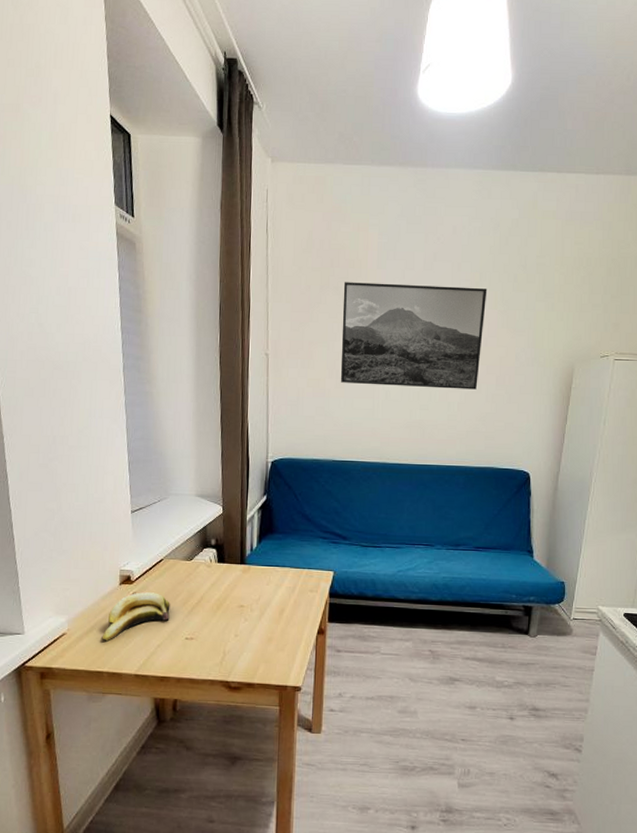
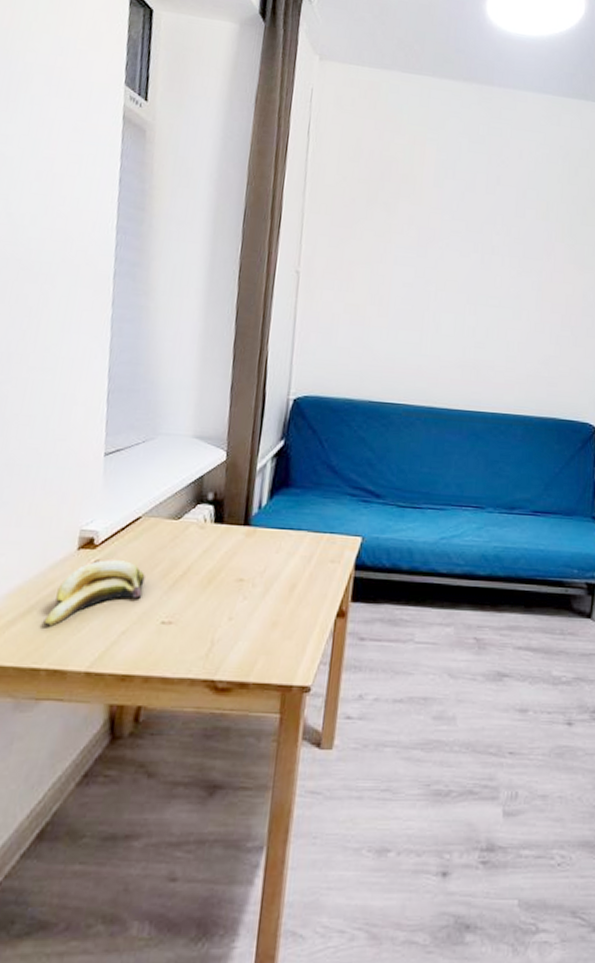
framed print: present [340,282,488,390] -> none [384,198,554,329]

